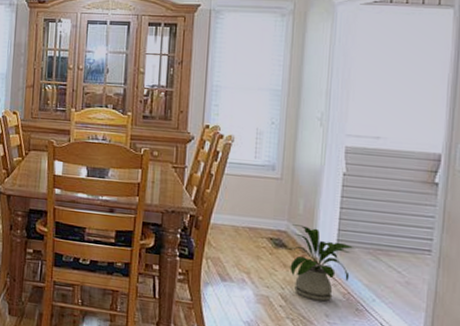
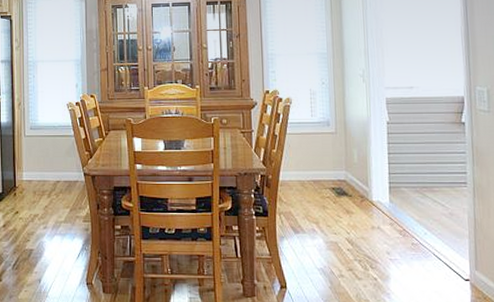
house plant: present [290,224,356,302] -> none [350,173,405,240]

